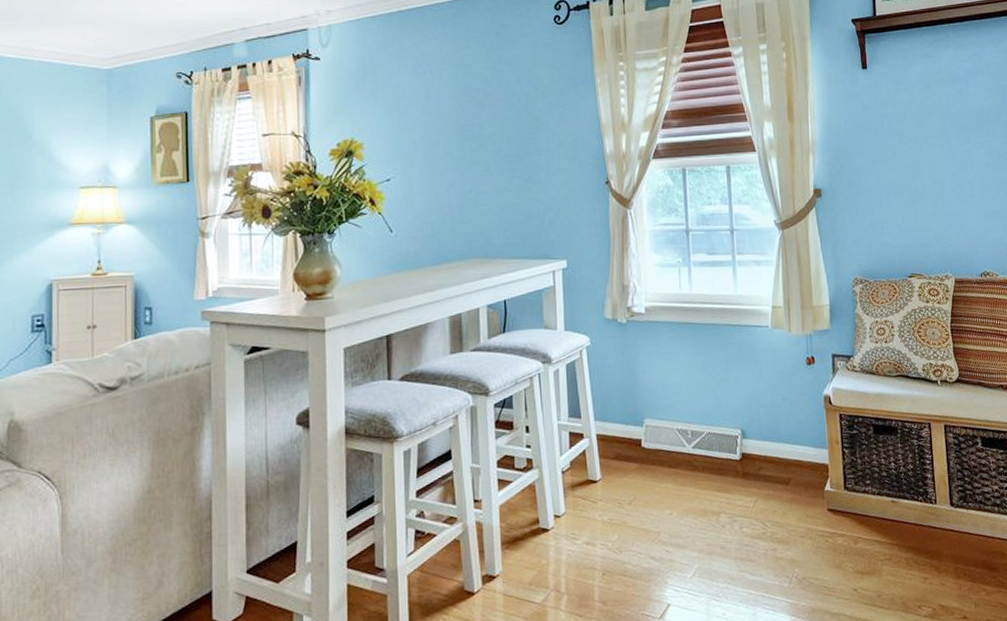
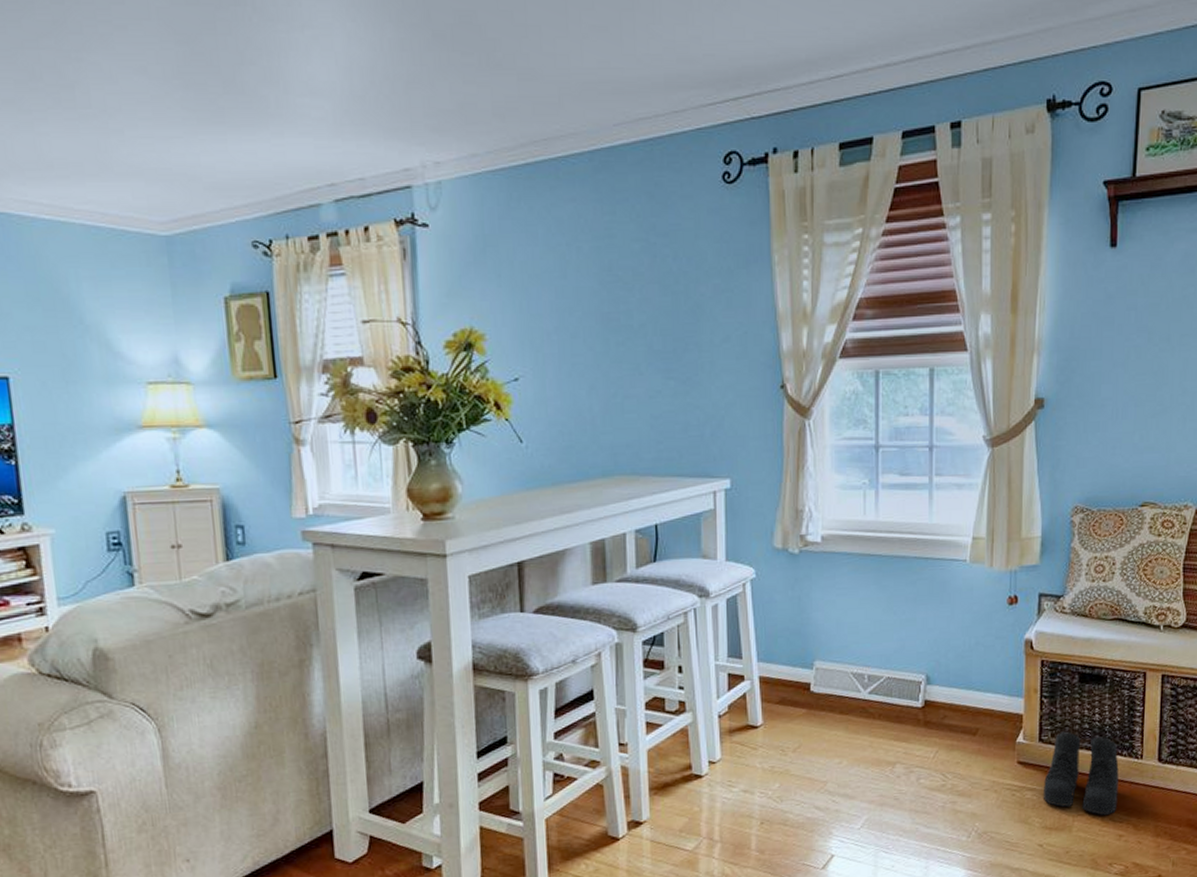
boots: none [852,479,920,559] -> present [1042,731,1119,816]

